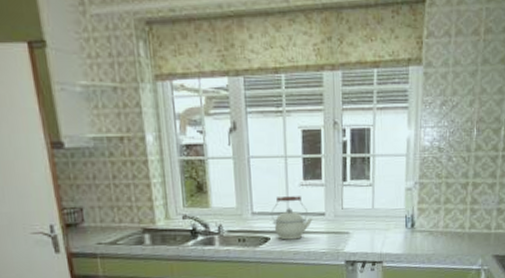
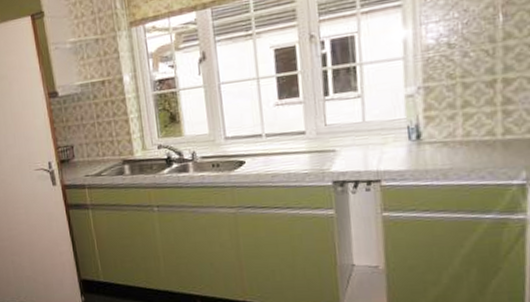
kettle: present [270,196,313,240] -> none [244,116,292,163]

